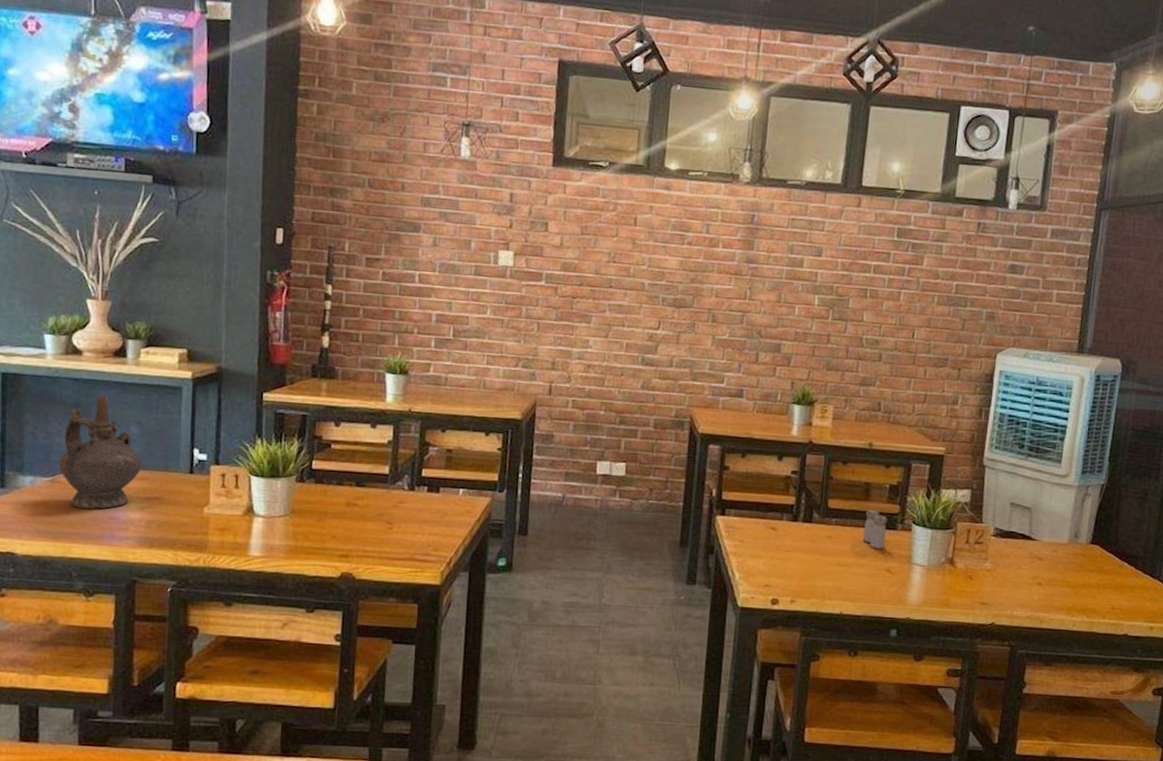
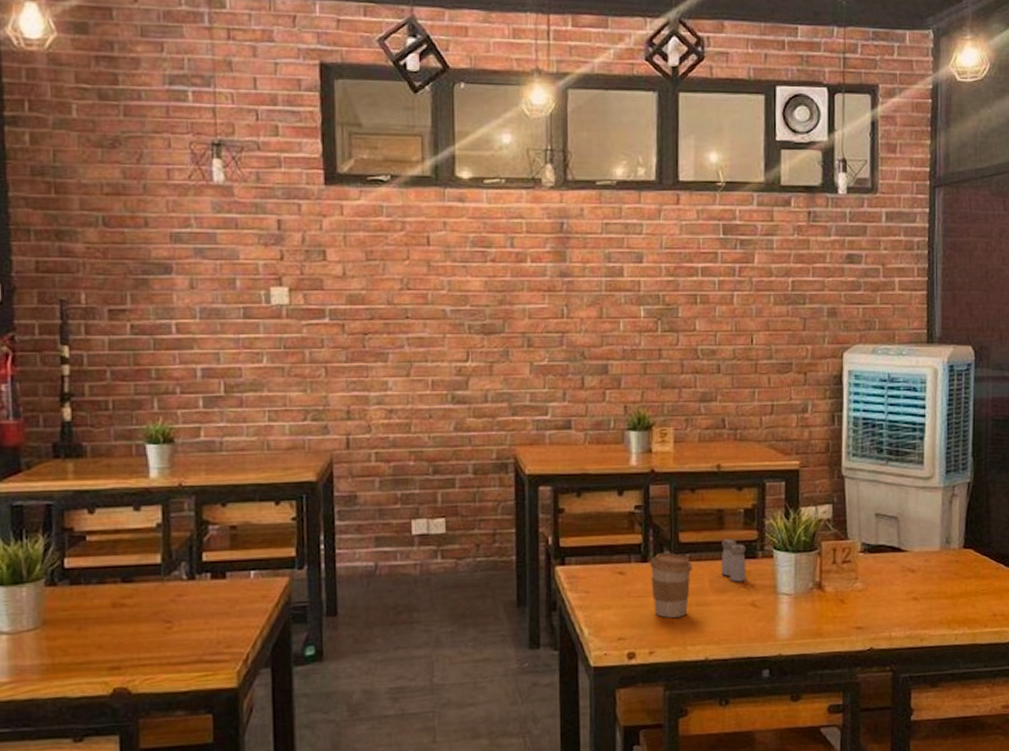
coffee cup: none [799,515,838,574] -> present [649,553,693,618]

